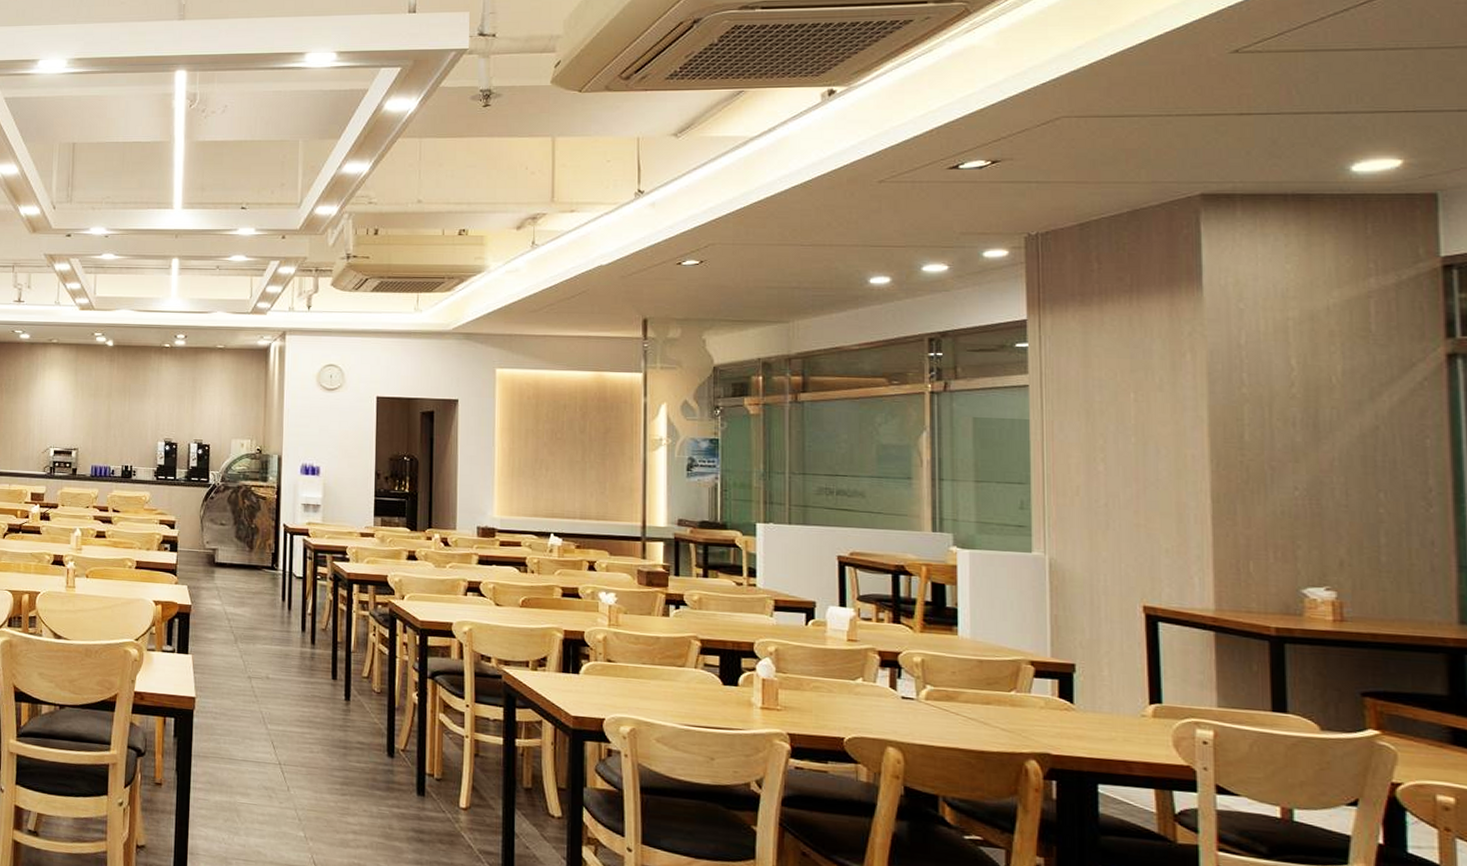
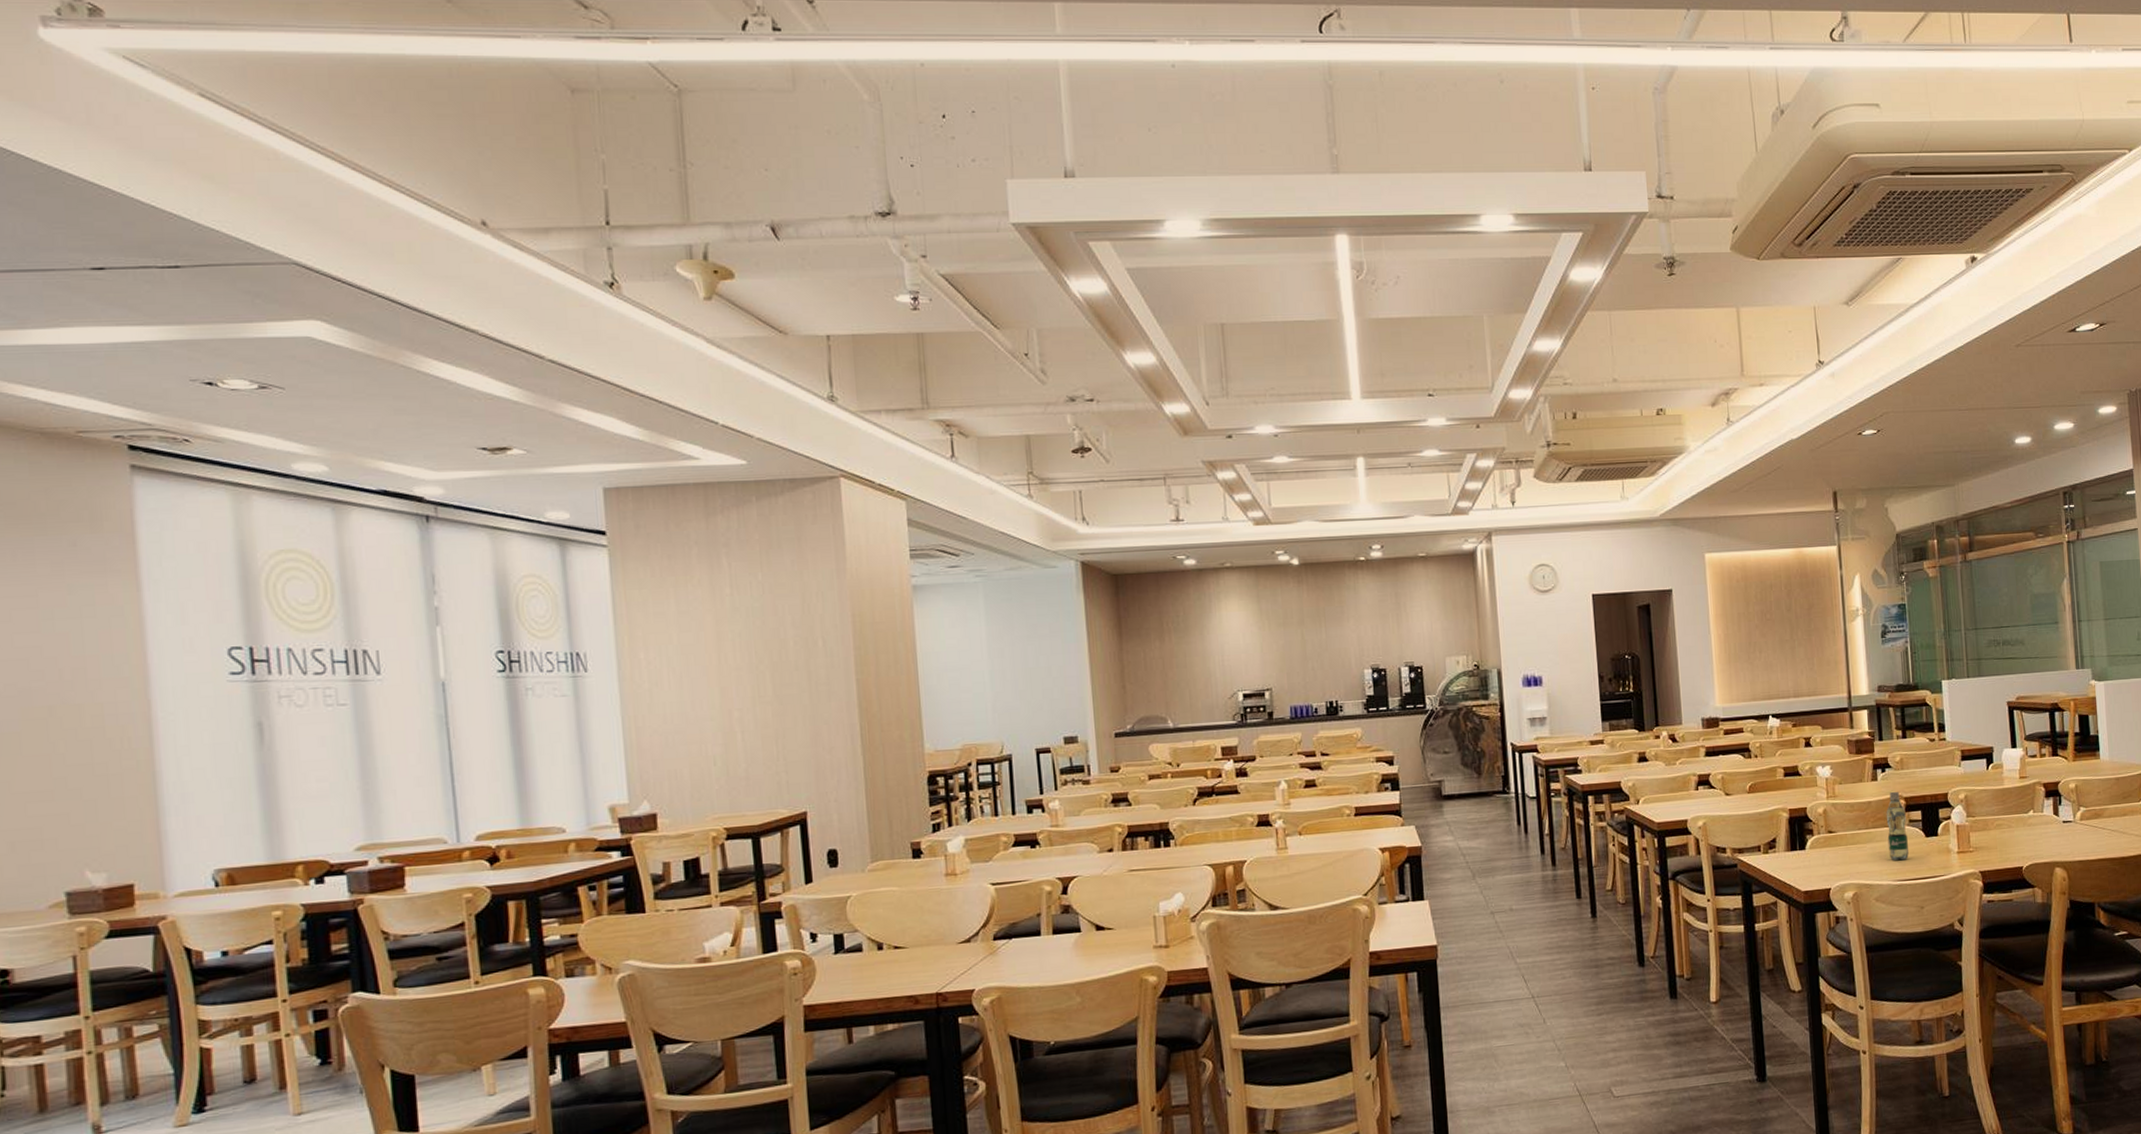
bottle: none [676,630,702,705] -> present [1886,791,1909,861]

